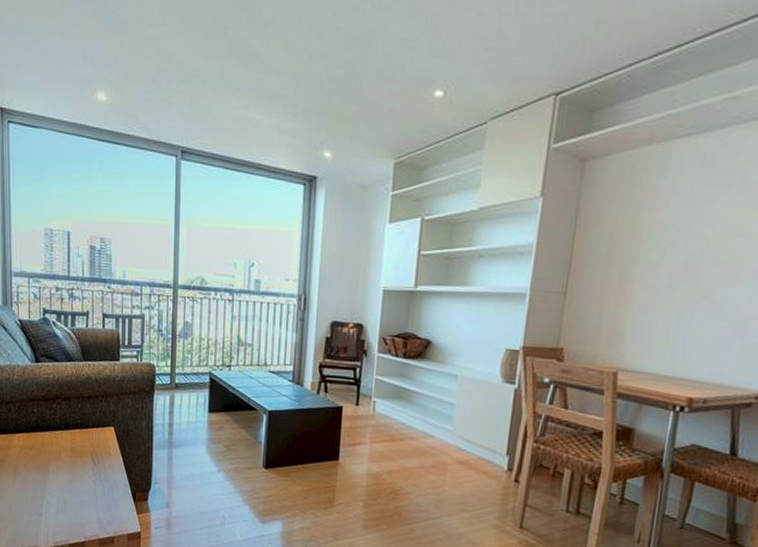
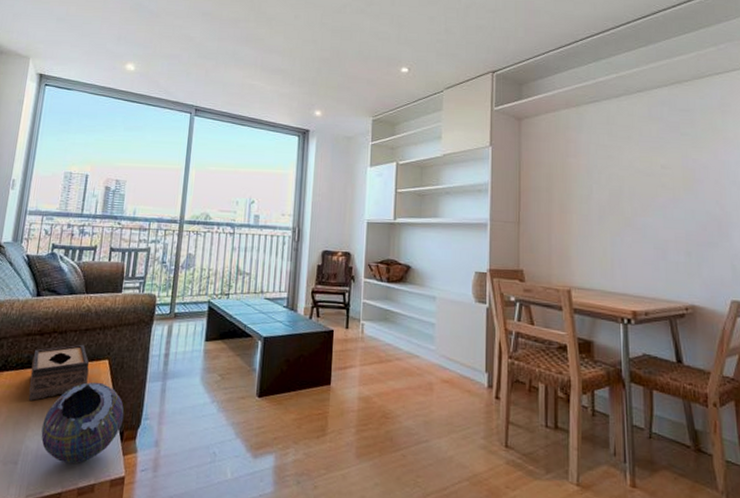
tissue box: none [41,411,96,461] -> present [28,344,90,401]
decorative ball: none [59,447,135,518] -> present [41,382,124,464]

